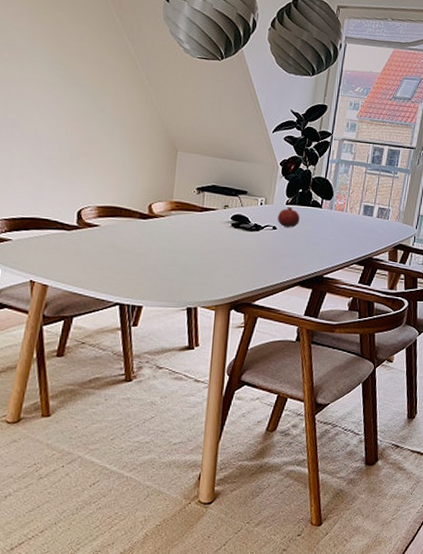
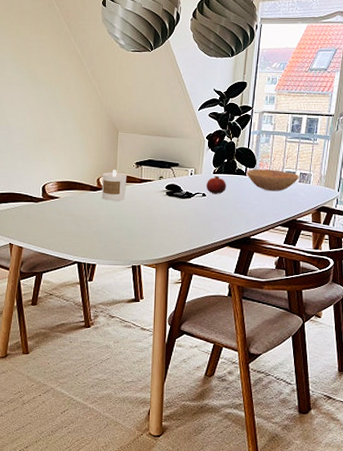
candle: none [153,195,185,232] -> present [101,170,127,201]
bowl: none [322,201,378,227] -> present [246,169,300,192]

